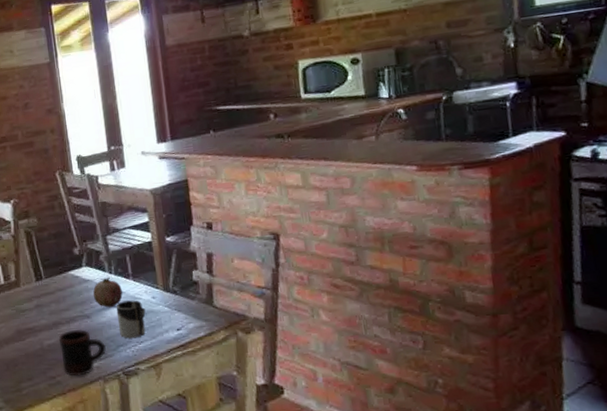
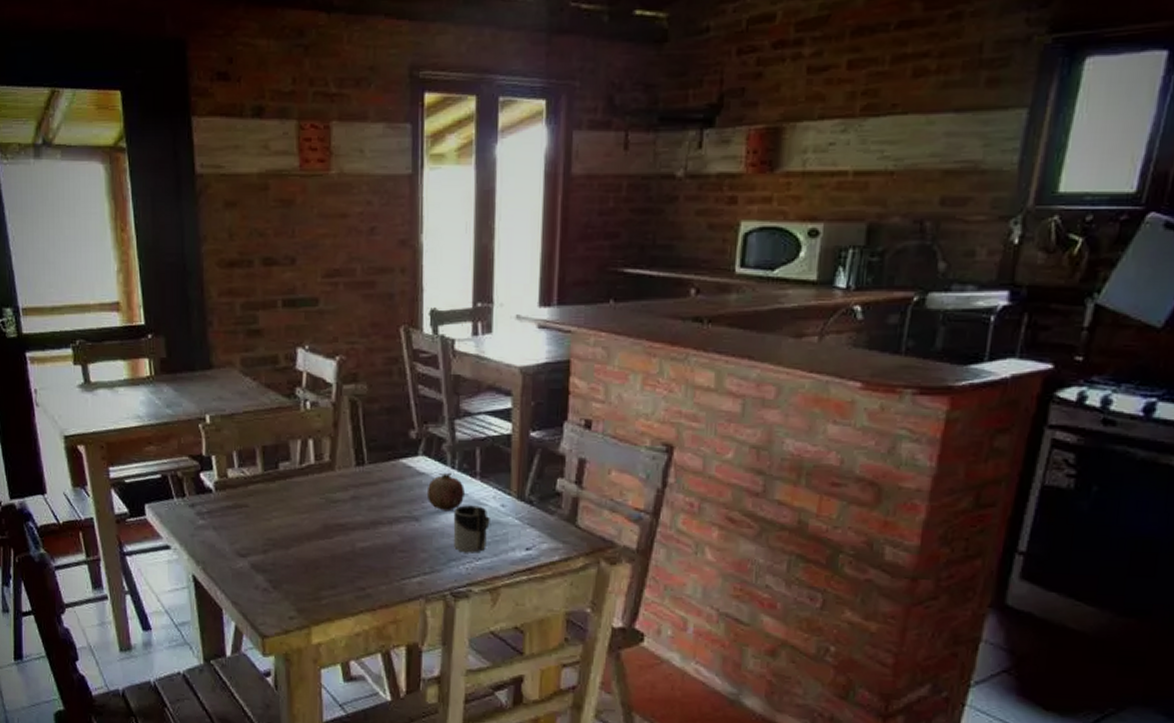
mug: present [58,330,106,376] -> none [375,533,434,591]

